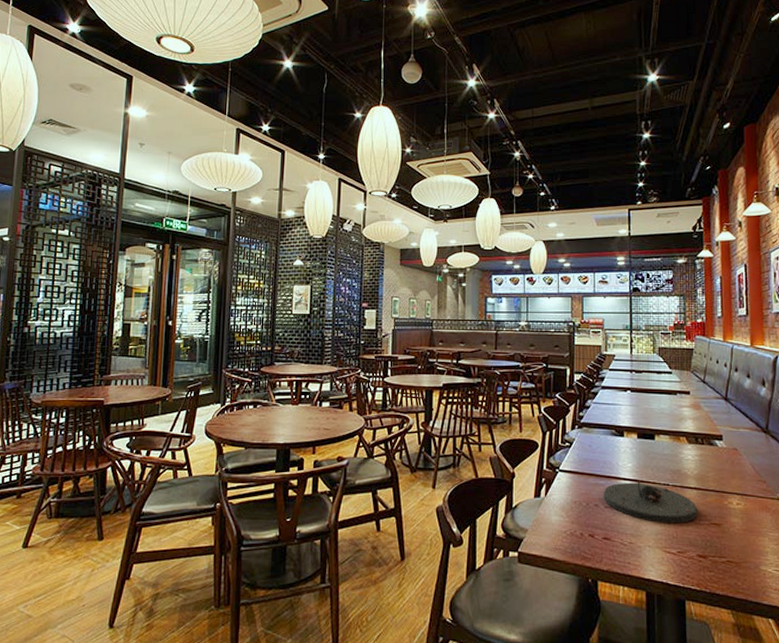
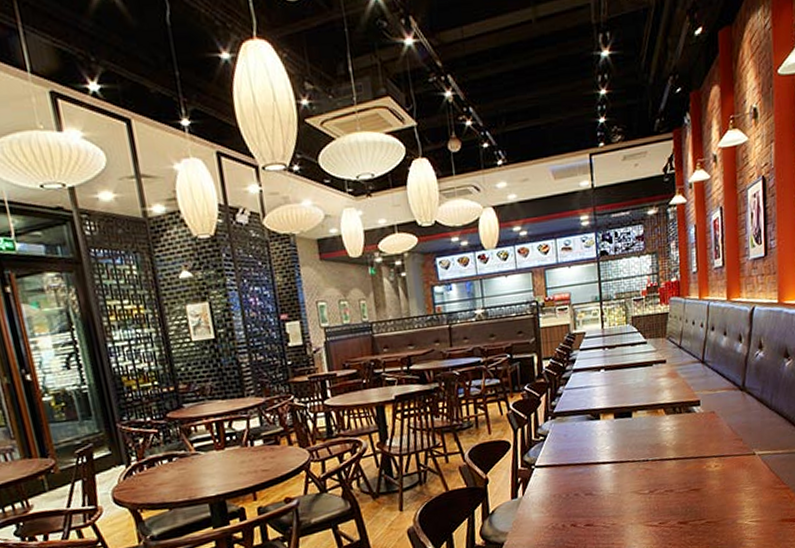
plate: present [603,481,698,524] -> none [582,462,678,500]

